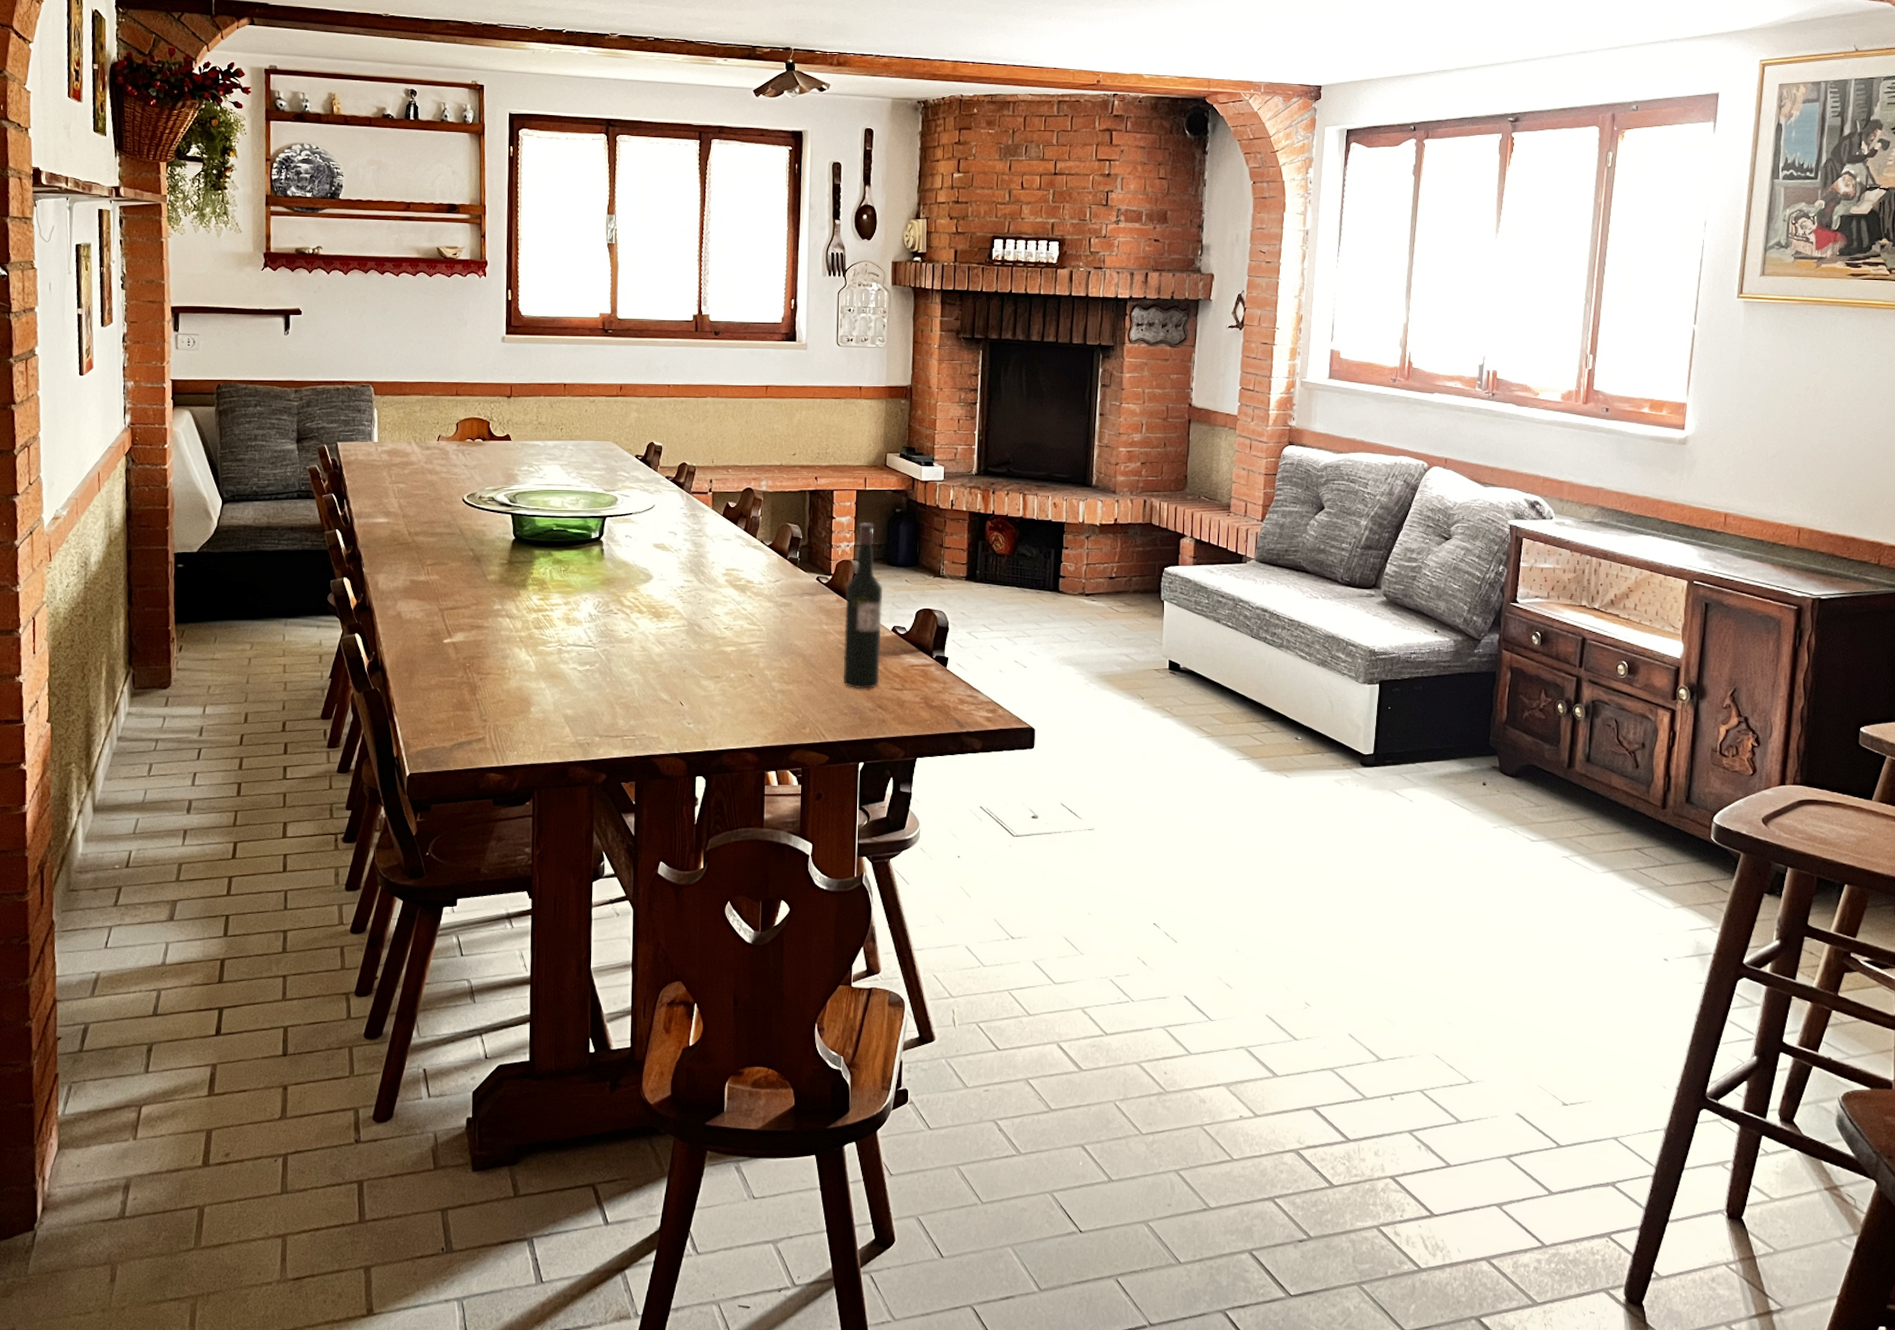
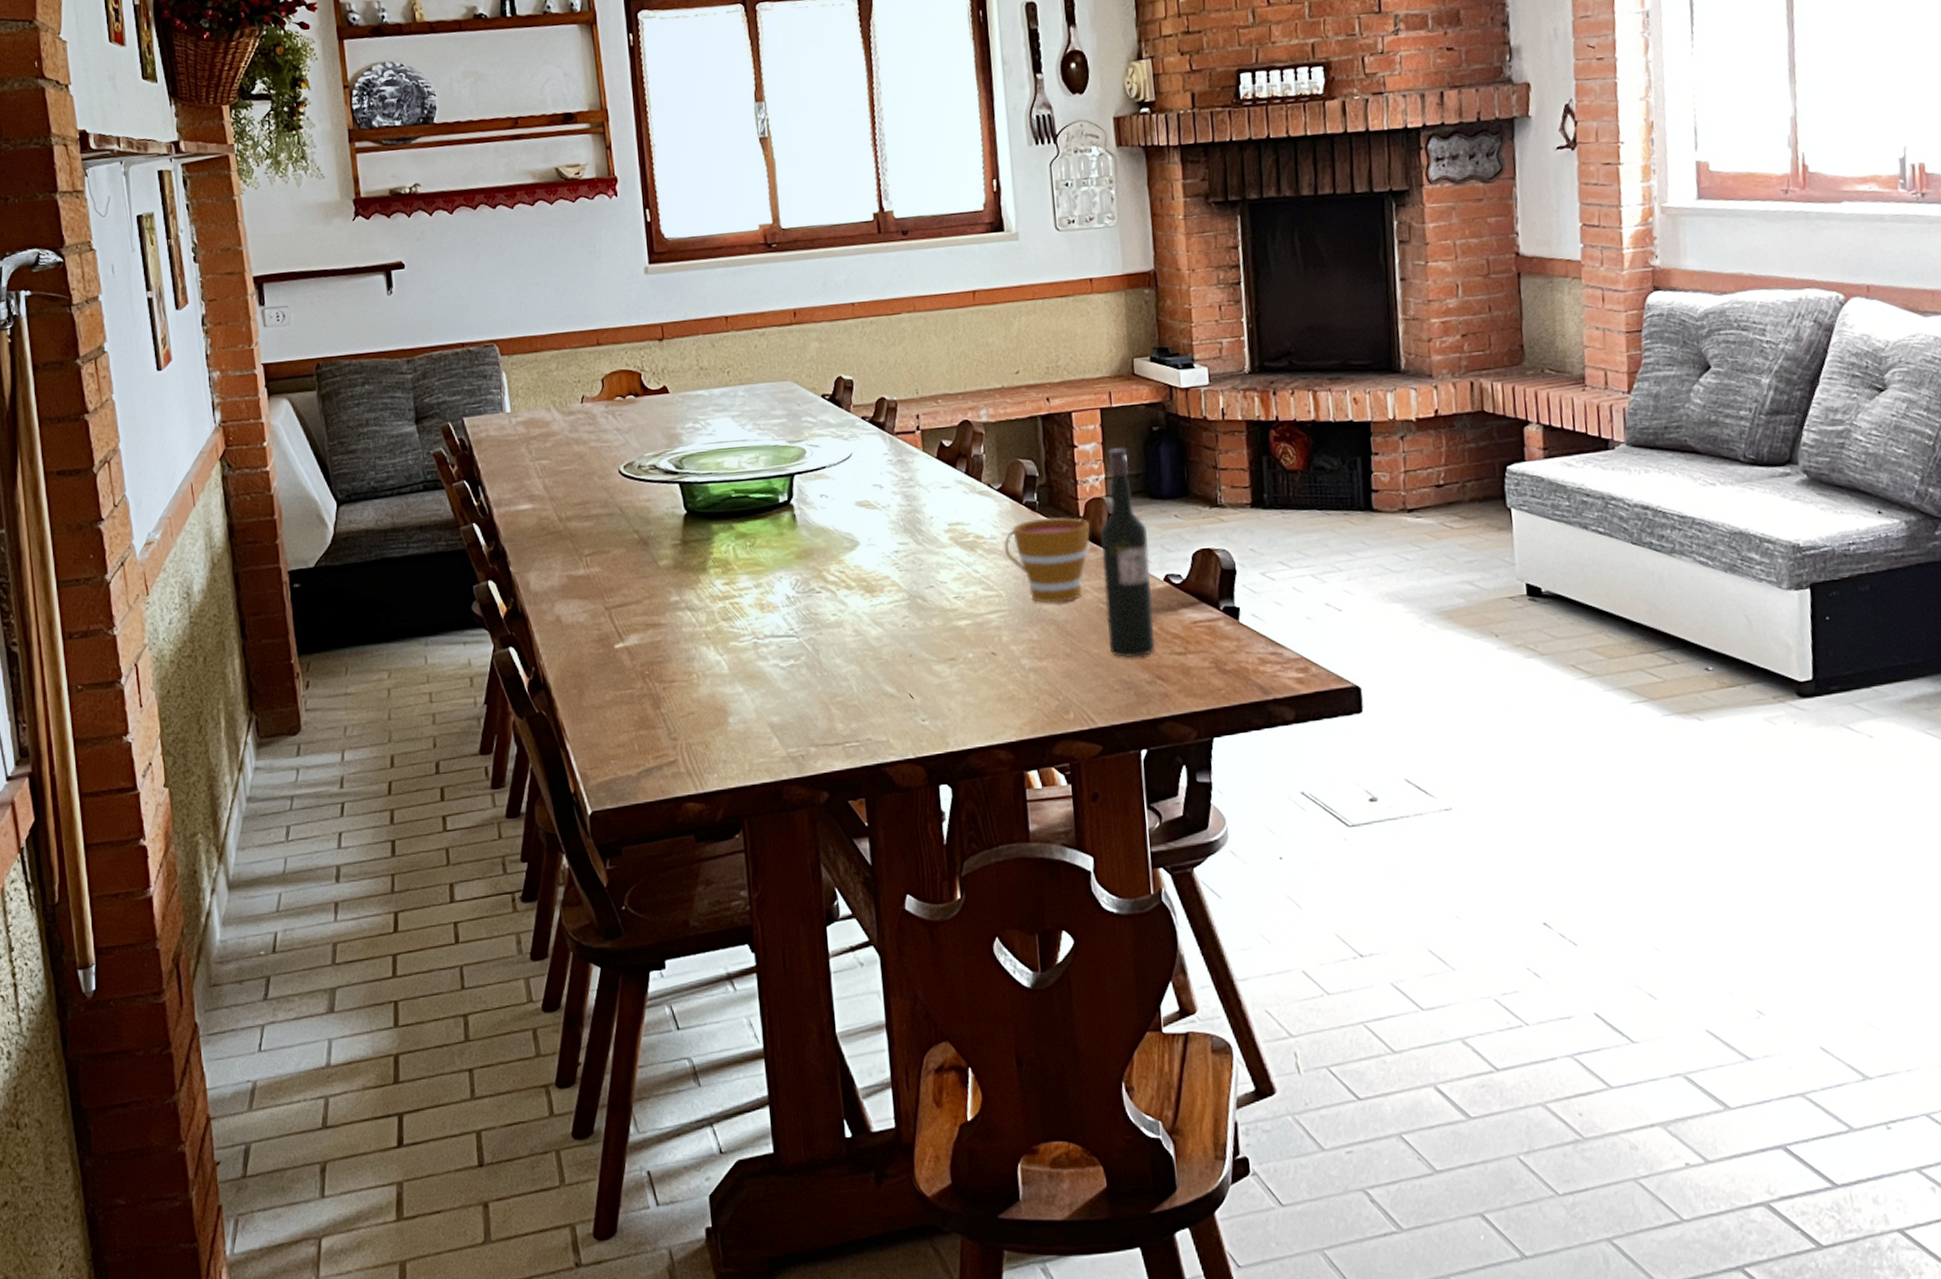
cup: none [769,572,839,640] -> present [1004,516,1091,603]

